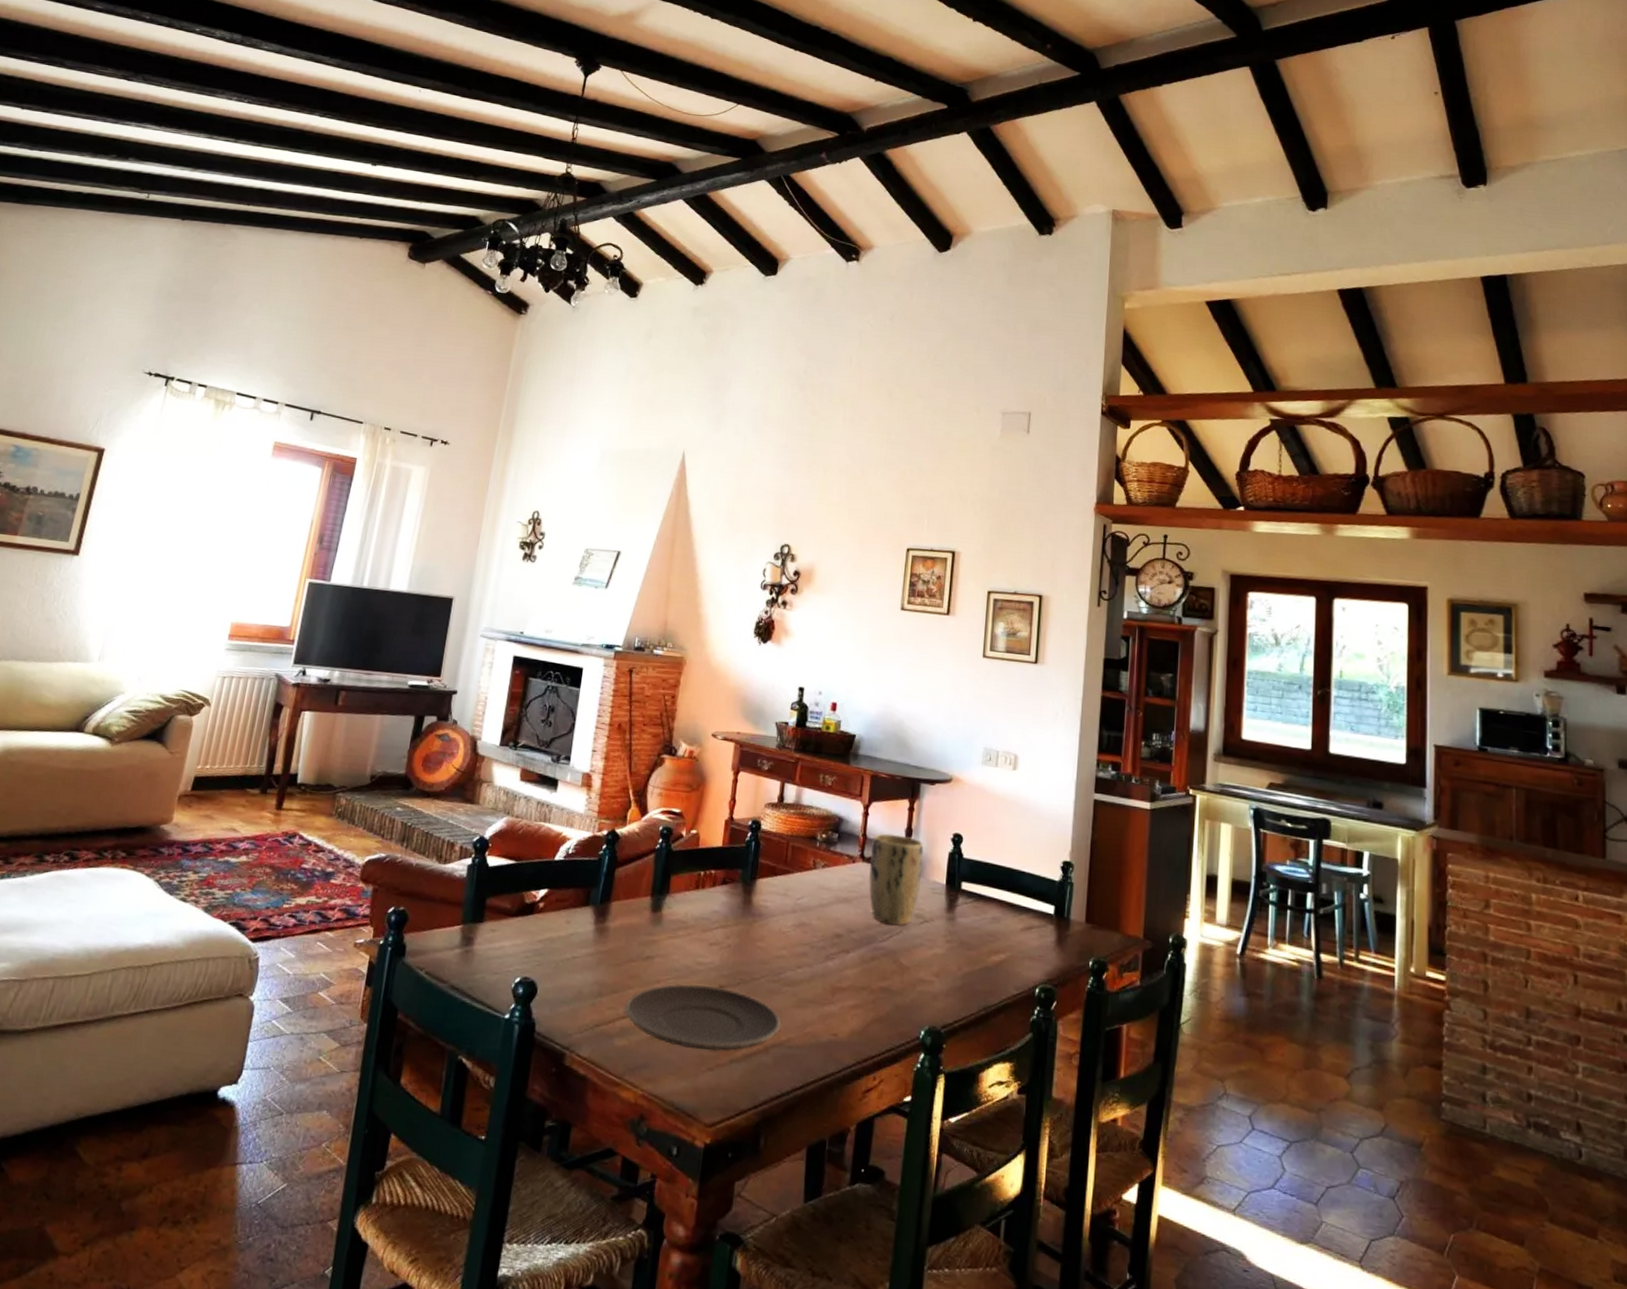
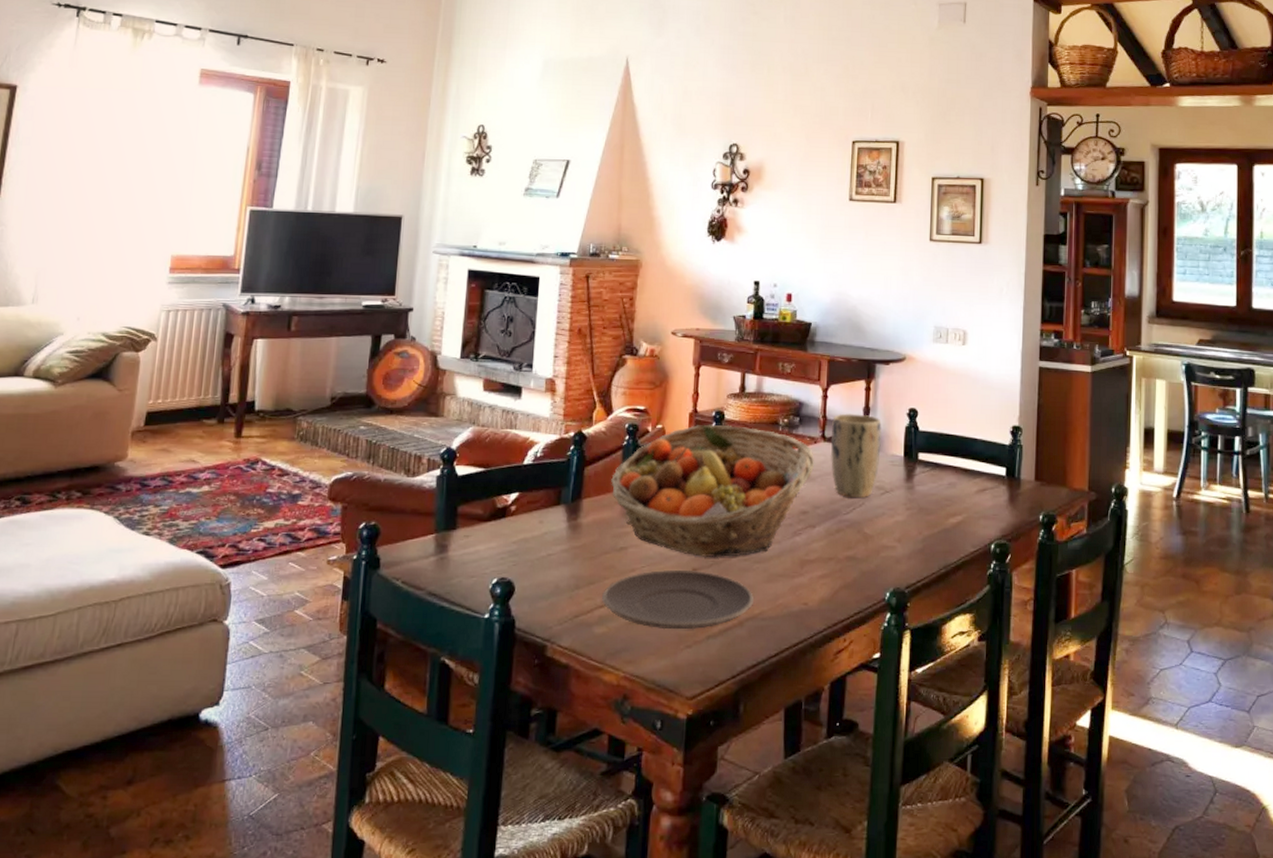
fruit basket: none [640,833,852,978] -> present [610,424,814,558]

